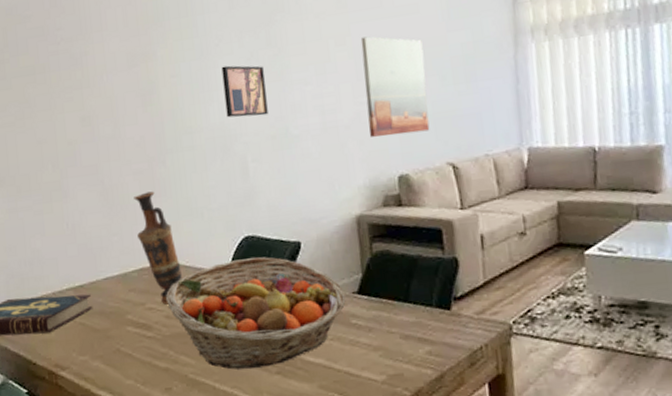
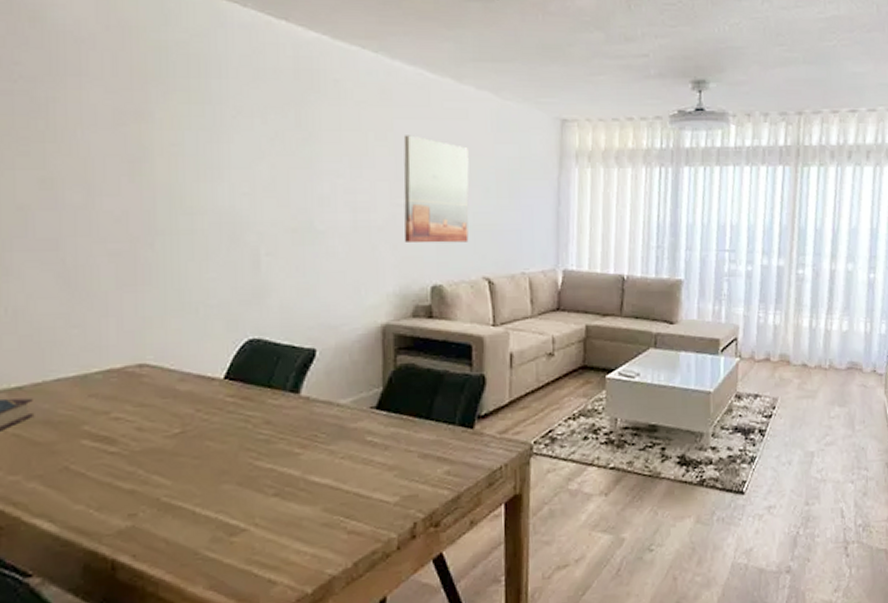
vase: present [134,191,182,305] -> none [106,278,163,414]
fruit basket: present [166,257,346,370] -> none [140,363,362,491]
wall art: present [221,65,268,118] -> none [237,142,291,205]

